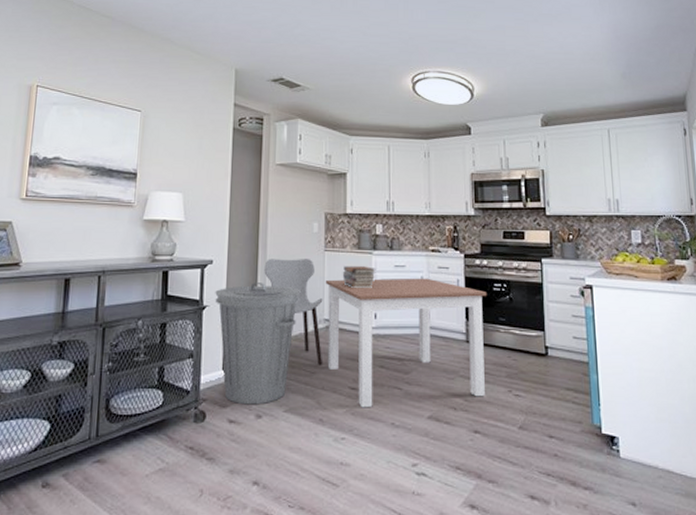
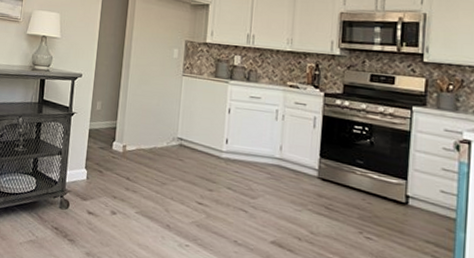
trash can: present [215,283,301,405] -> none [82,97,158,203]
chair: present [264,258,323,365] -> none [126,77,178,178]
dining table: present [325,278,488,408] -> none [177,102,346,233]
book stack: present [342,266,376,289] -> none [197,92,231,115]

